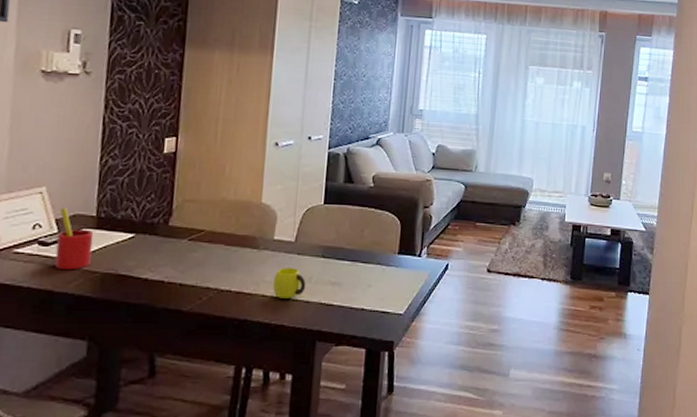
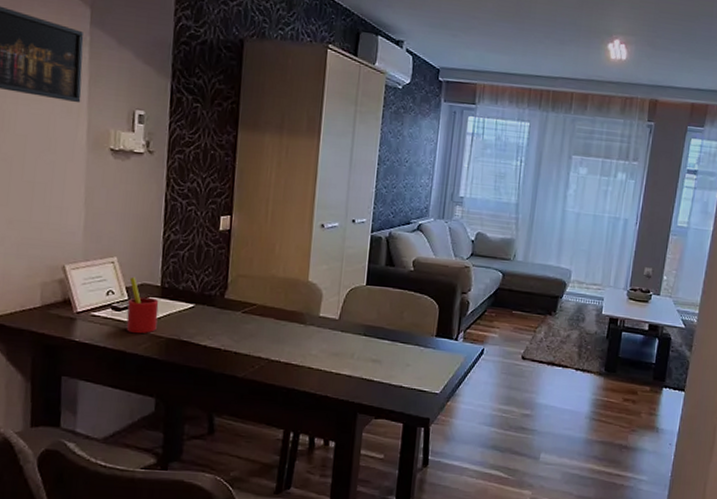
cup: present [273,268,306,298] -> none [318,343,349,372]

